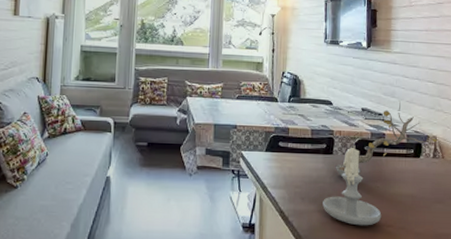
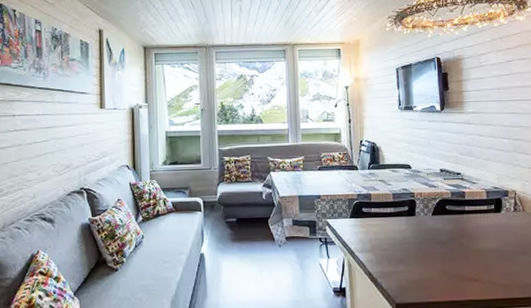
candle: present [323,144,382,226] -> none [409,205,468,282]
plant: present [335,100,437,178] -> none [418,159,516,238]

